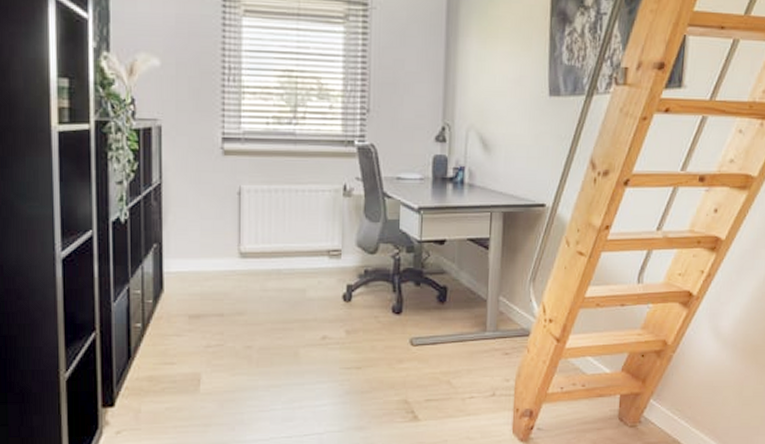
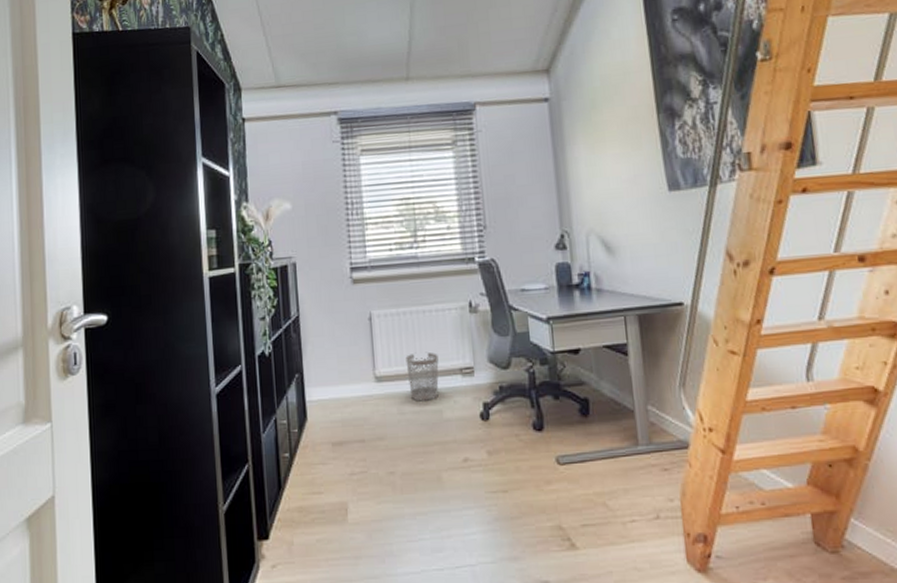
wastebasket: none [273,231,307,280] -> present [405,352,439,402]

